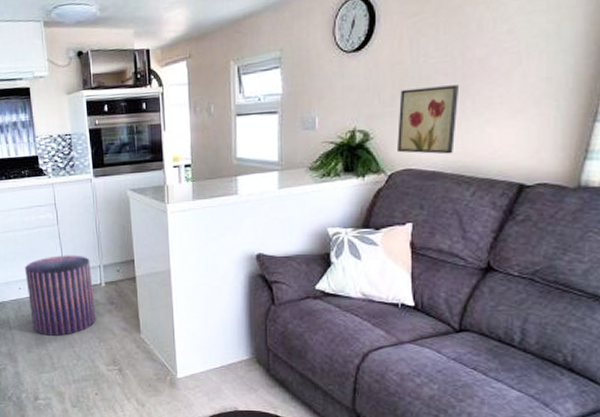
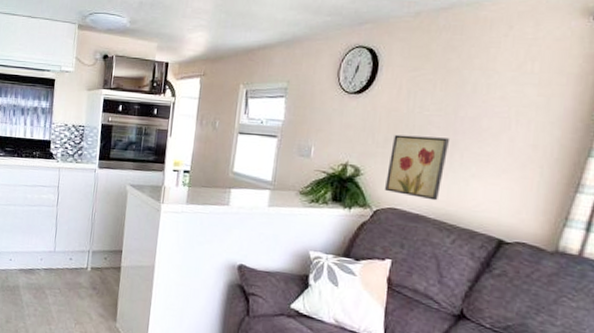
stool: present [25,255,96,336] -> none [15,234,81,312]

